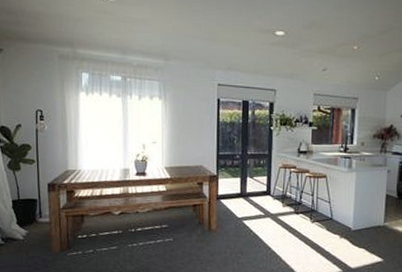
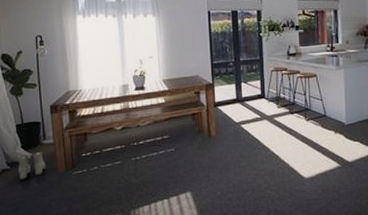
boots: none [13,229,41,256] -> present [19,151,46,180]

